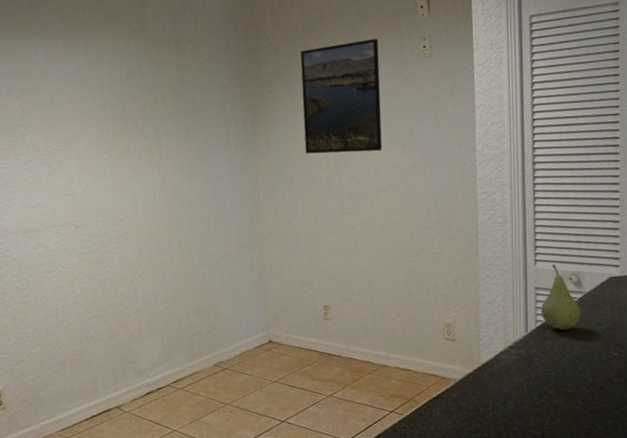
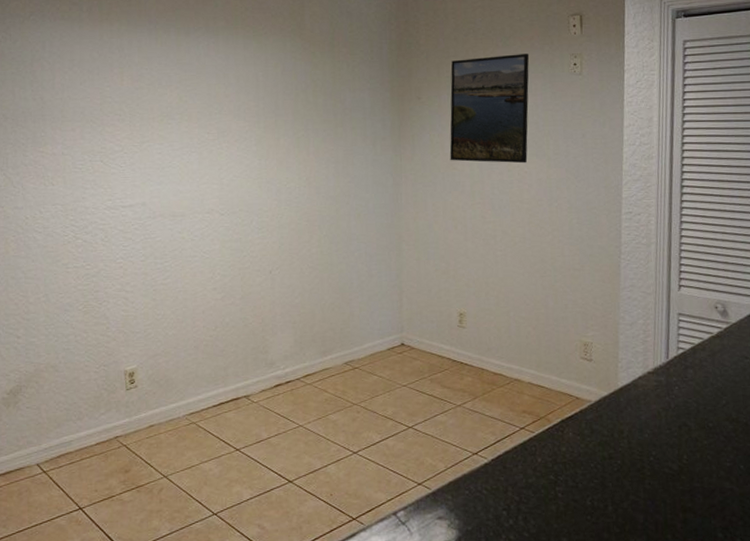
fruit: present [540,264,581,330] -> none [683,291,726,360]

